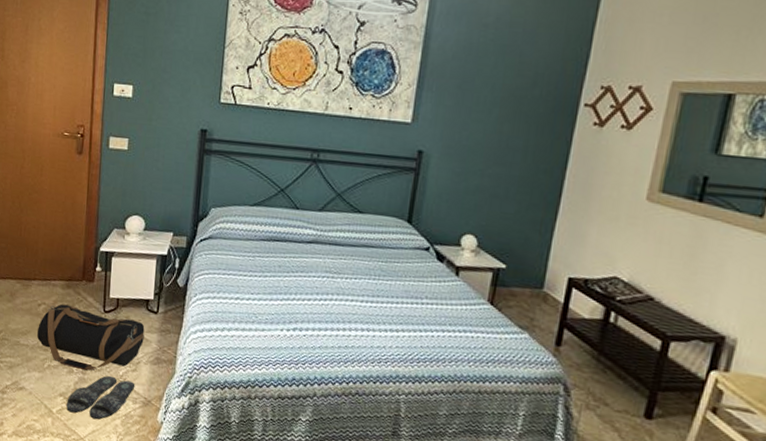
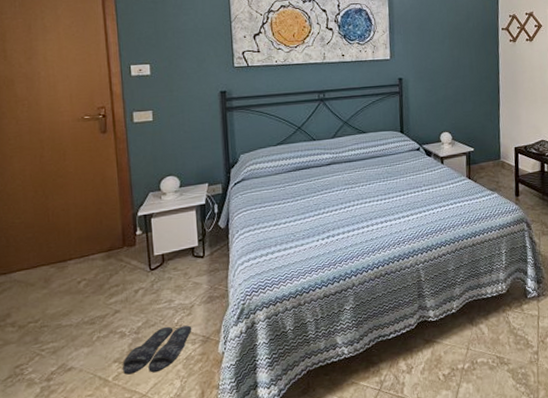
duffel bag: present [37,304,145,370] -> none [80,269,194,332]

